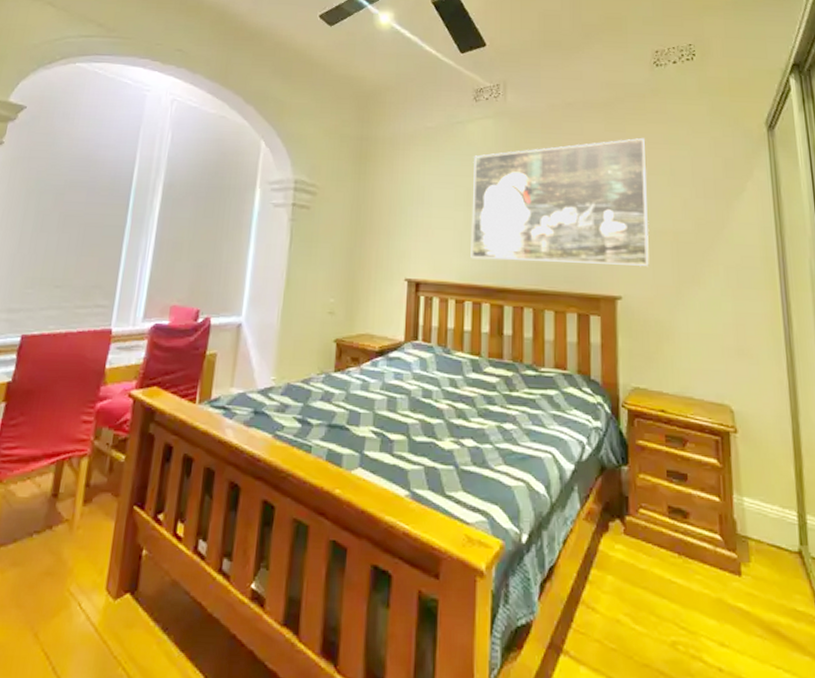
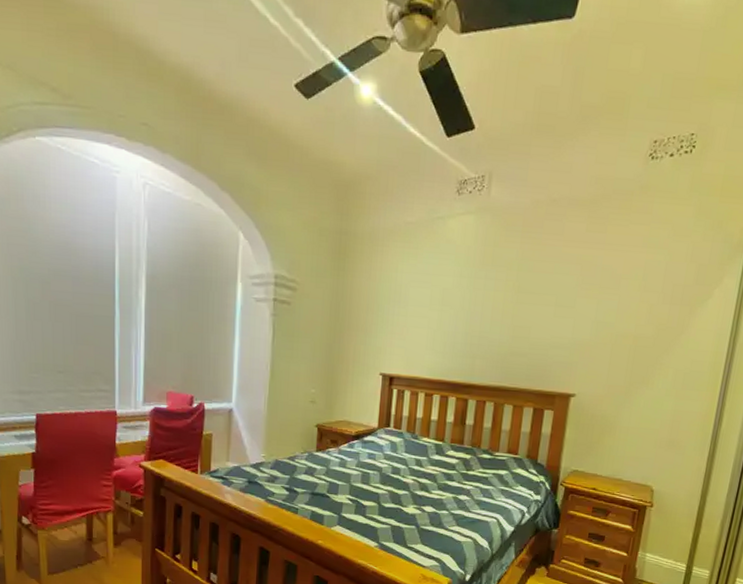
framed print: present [471,137,649,267] -> none [442,239,625,368]

